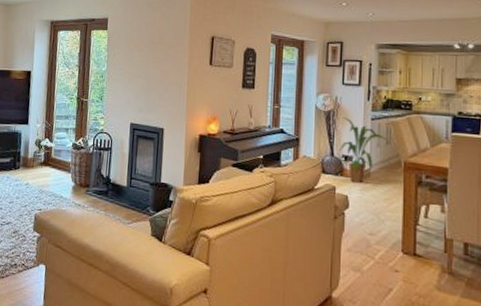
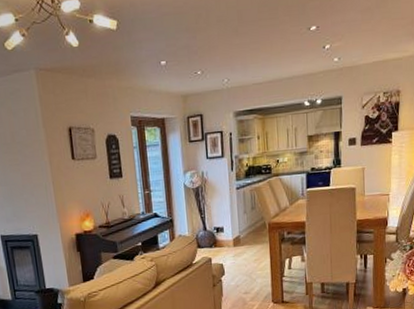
house plant: present [339,117,388,184] -> none [209,191,253,251]

